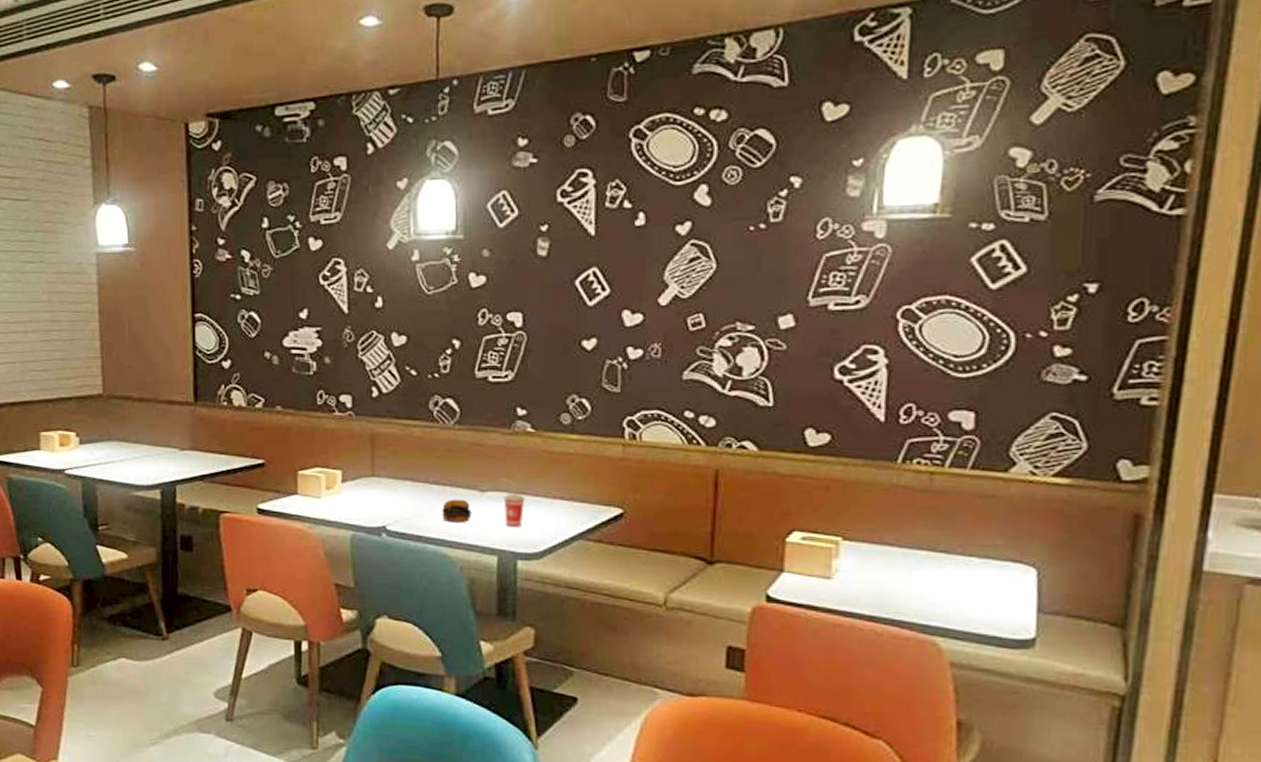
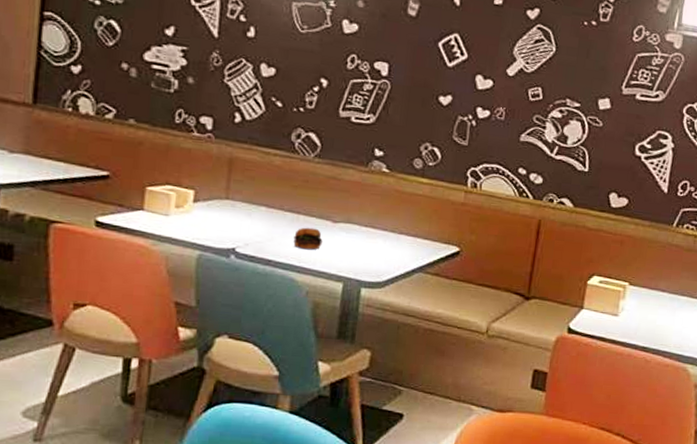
beverage cup: present [500,478,525,527] -> none [353,211,375,258]

